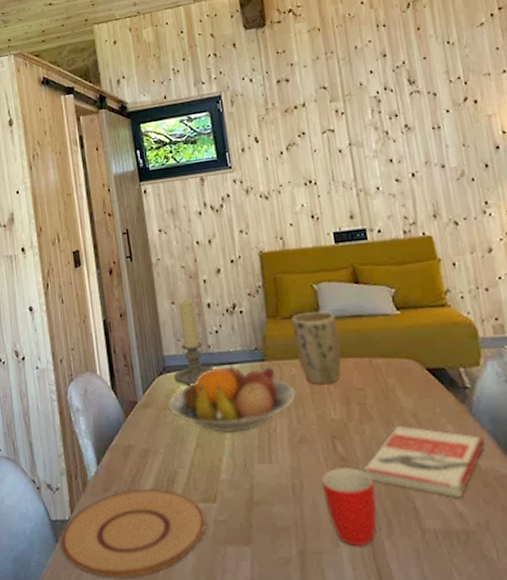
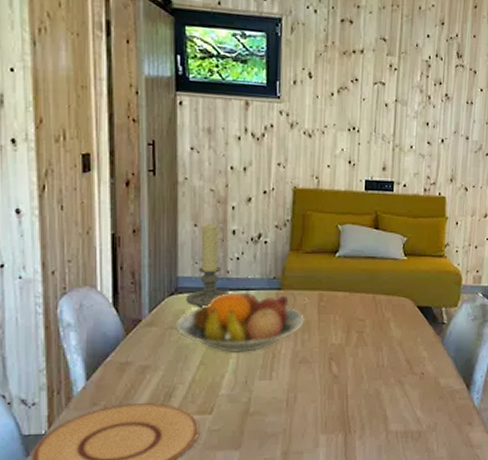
plant pot: present [291,311,342,385] -> none [311,250,353,315]
mug: present [320,466,377,548] -> none [313,383,357,447]
book: present [364,426,486,499] -> none [351,352,448,408]

